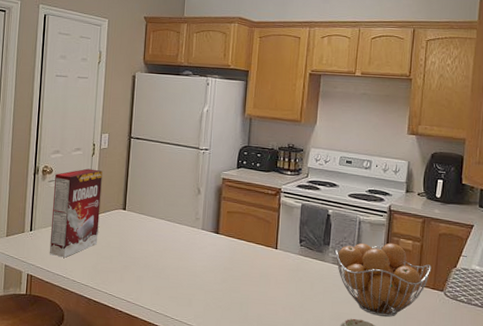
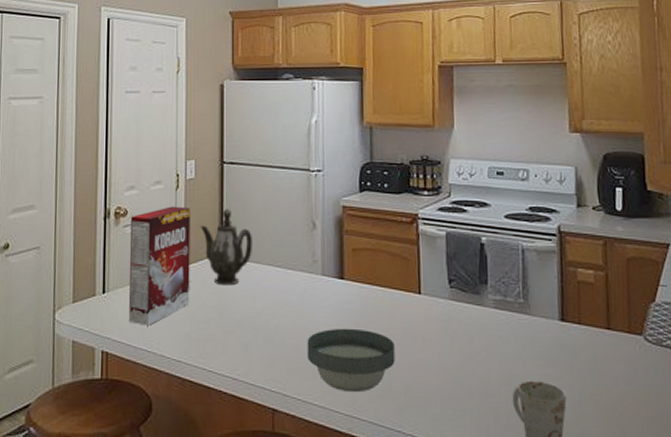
teapot: none [109,174,151,232] -> present [200,209,253,286]
bowl: none [185,270,253,318] -> present [307,328,395,393]
fruit basket: present [335,242,432,317] -> none [496,275,623,375]

